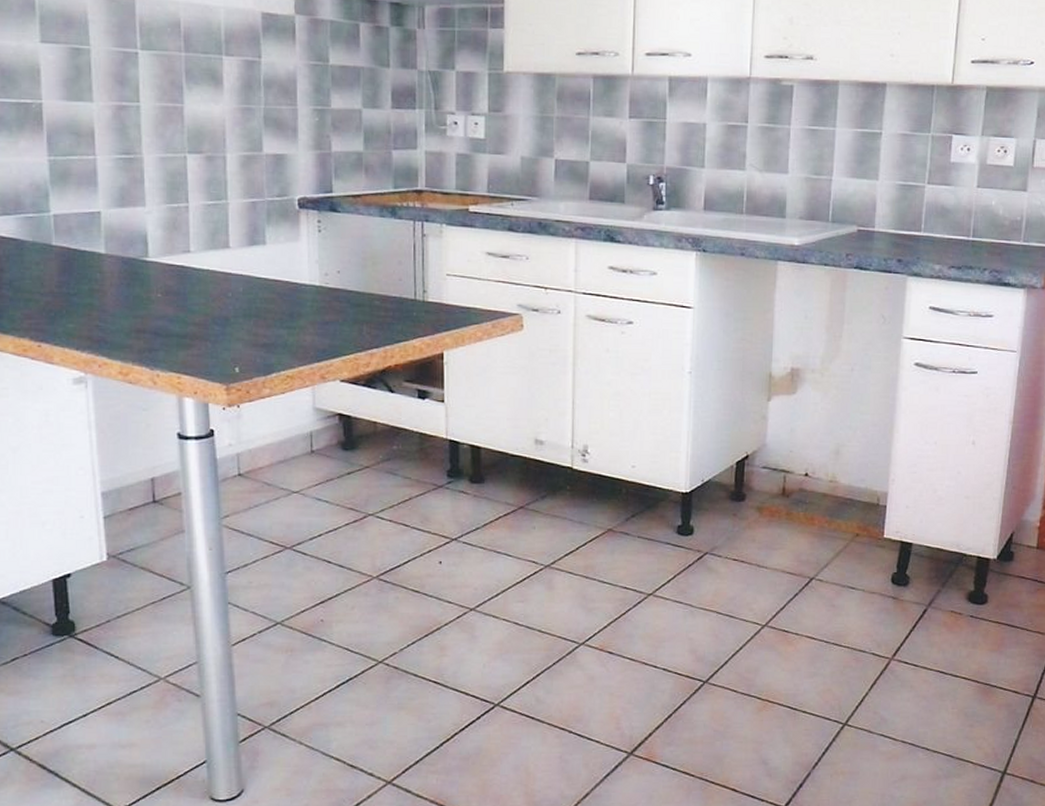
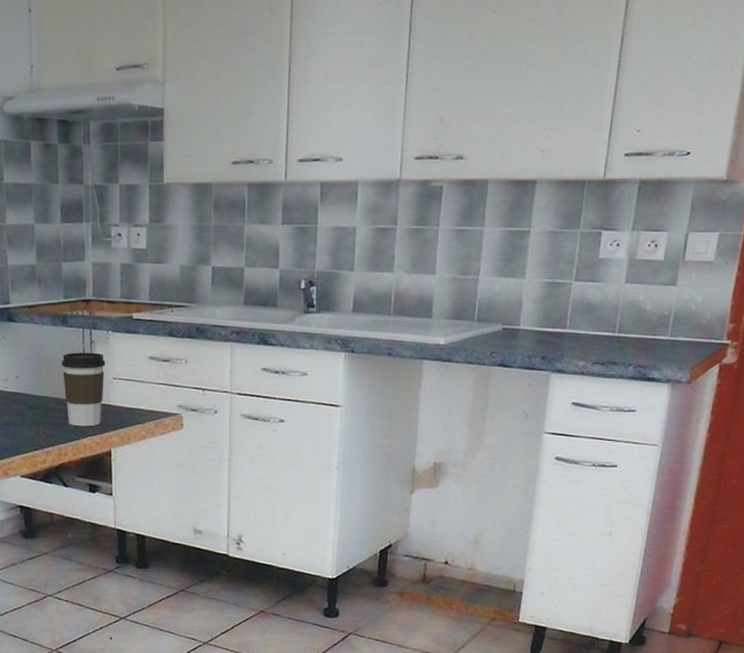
coffee cup: none [389,246,438,327] -> present [62,352,106,427]

